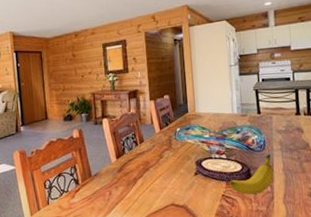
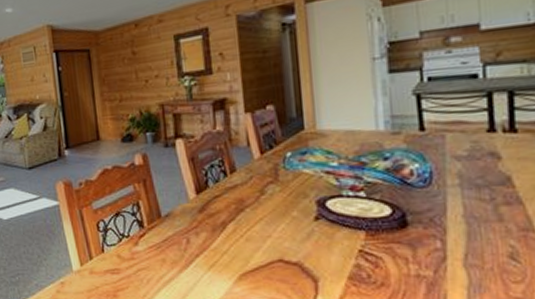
fruit: present [229,155,274,195] -> none [371,193,448,251]

